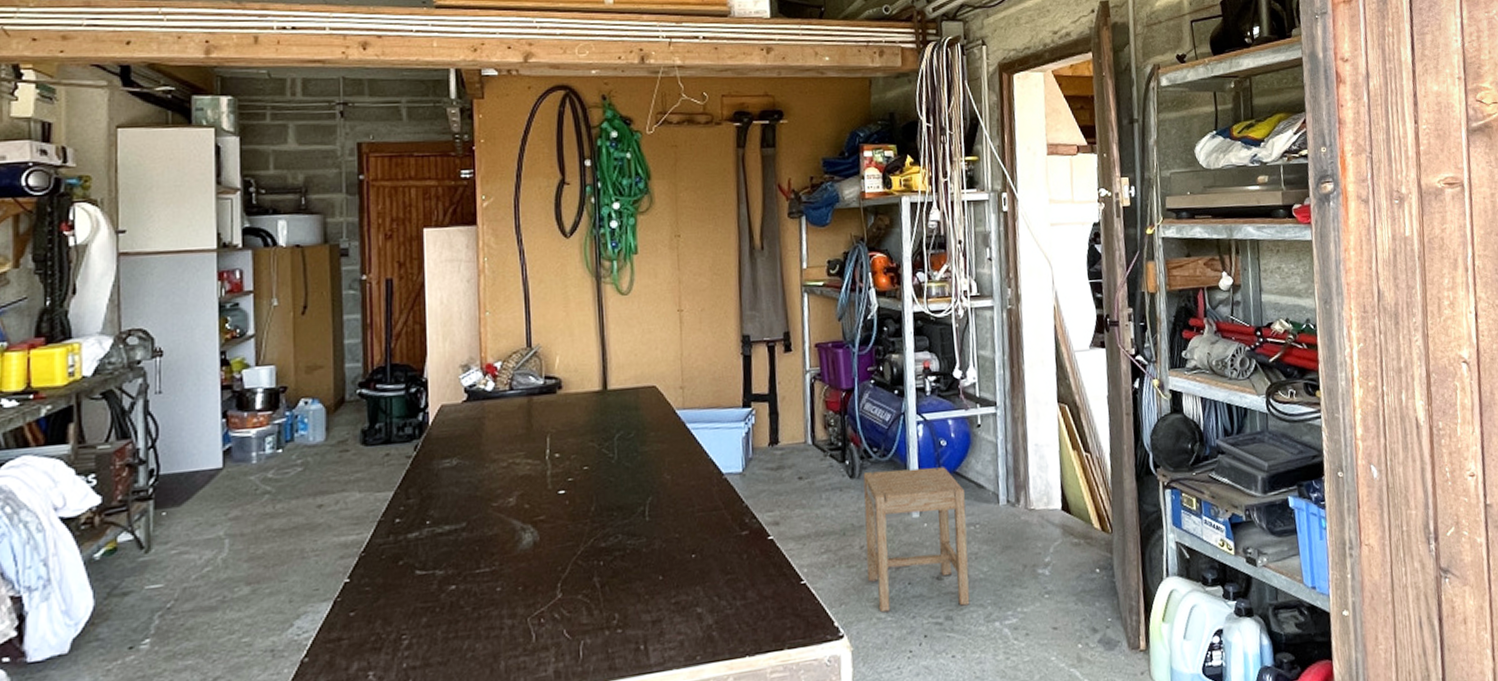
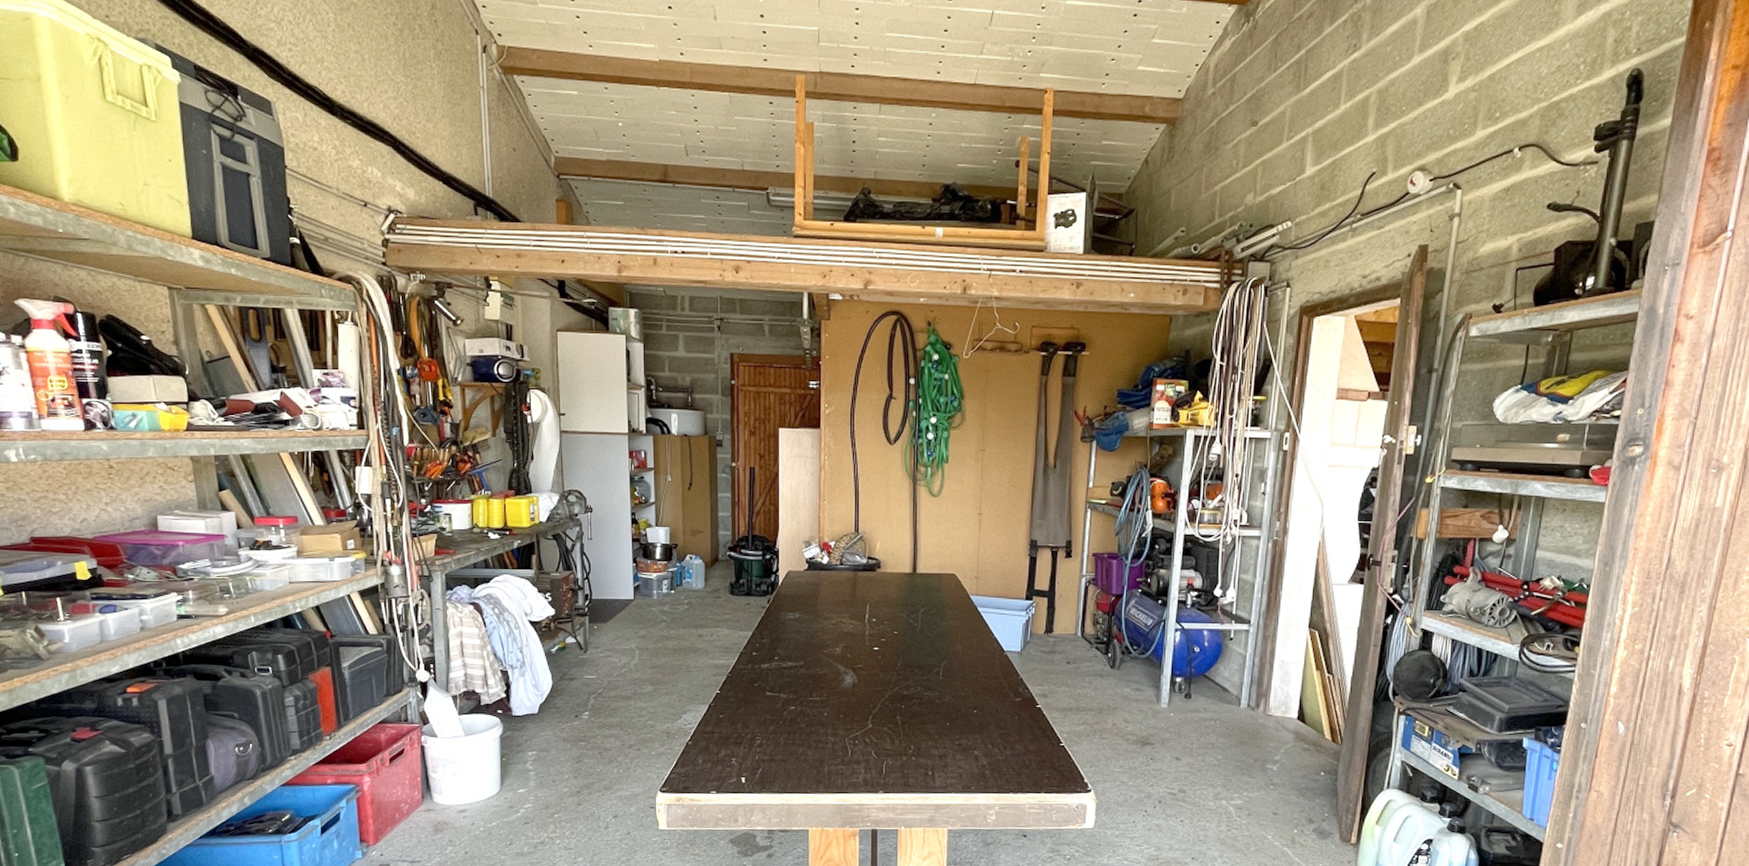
stool: present [863,467,970,613] -> none [1116,665,1211,784]

